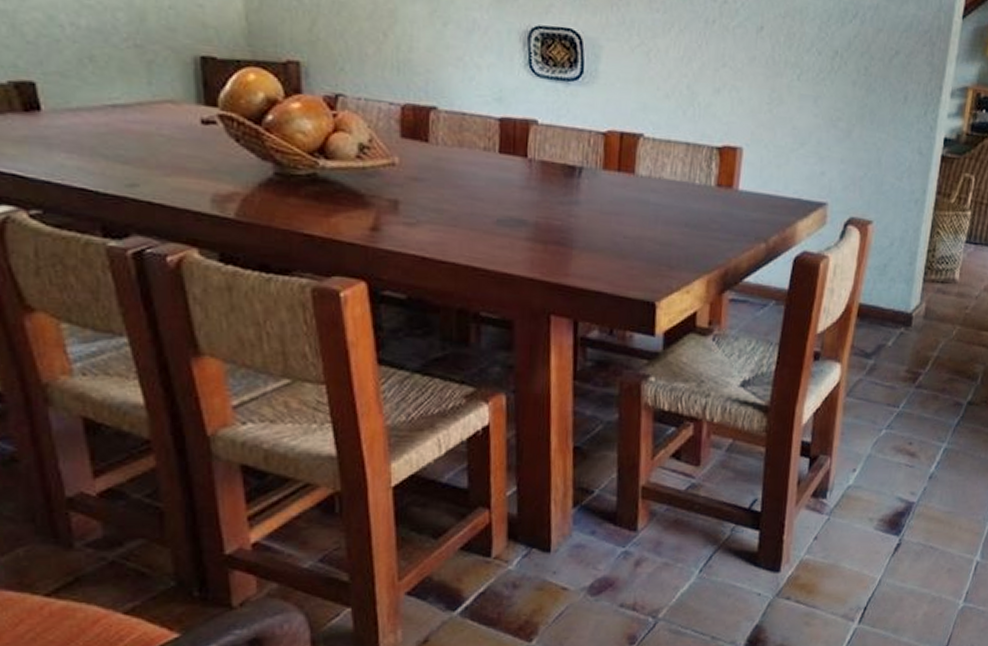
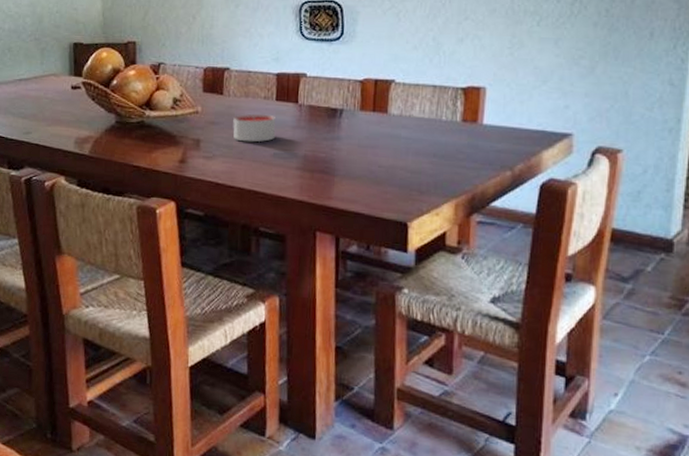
candle: none [443,169,500,206] -> present [233,114,276,143]

